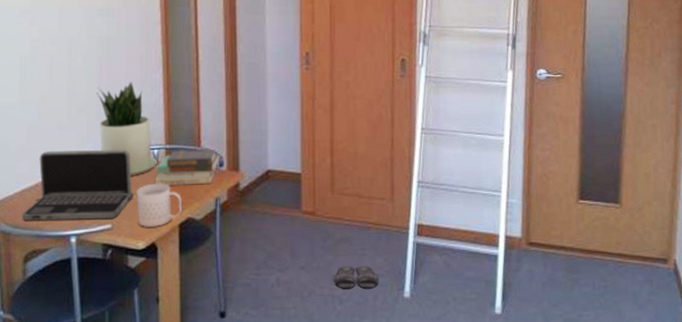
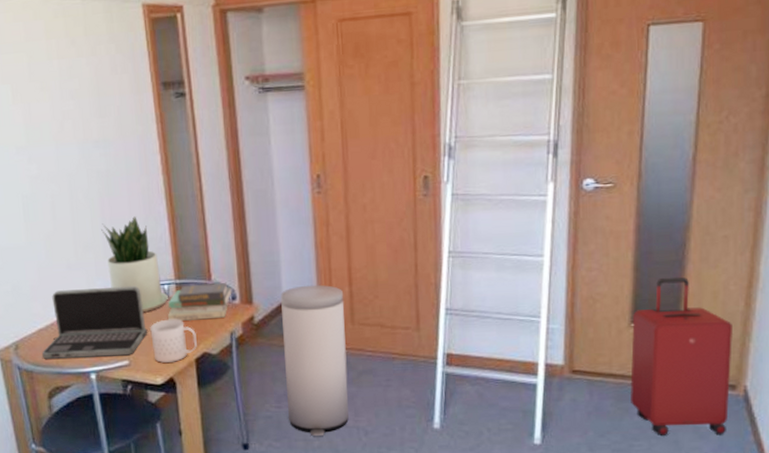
pedal bin: none [266,154,326,305] -> present [281,284,349,437]
slippers: present [333,265,379,289] -> none [357,397,407,421]
suitcase: none [579,160,663,306] -> present [630,277,732,435]

